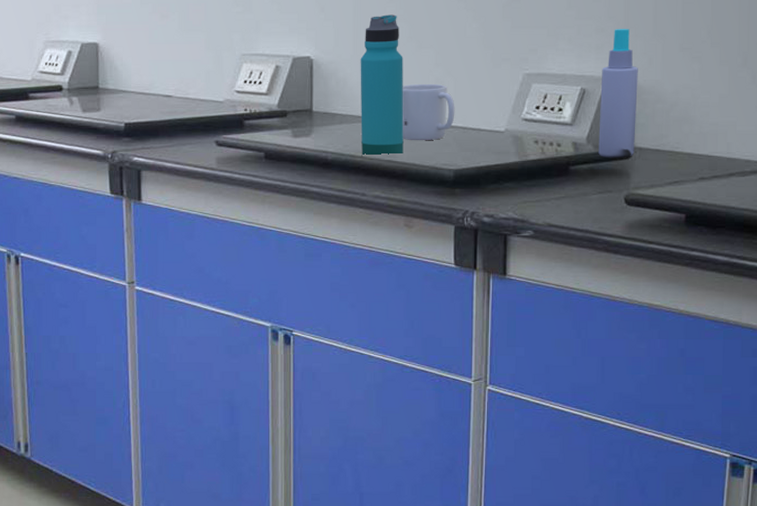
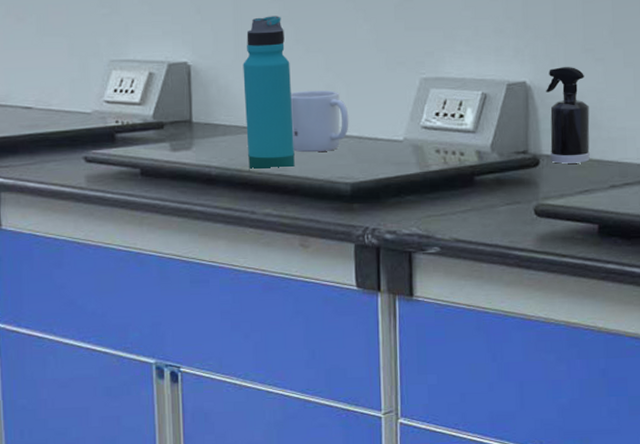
spray bottle: present [598,29,638,158] -> none [502,30,542,167]
spray bottle: none [642,65,683,156] -> present [546,67,590,164]

